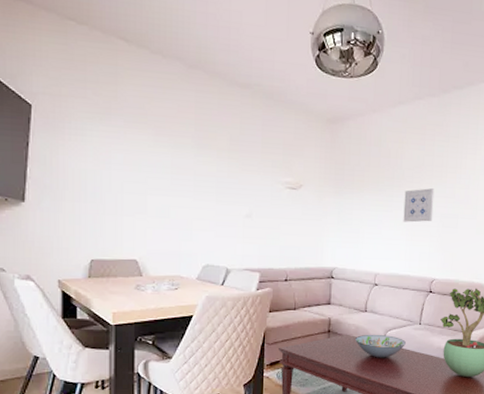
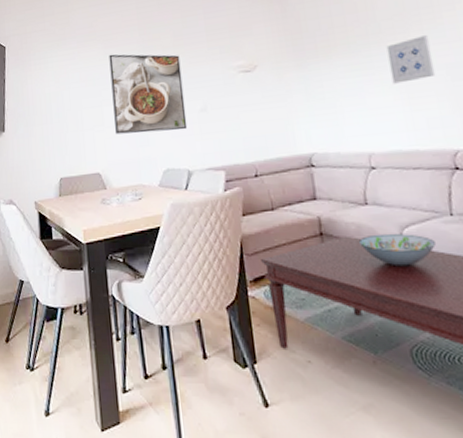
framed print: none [158,143,233,231] -> present [109,54,188,135]

